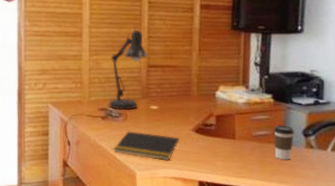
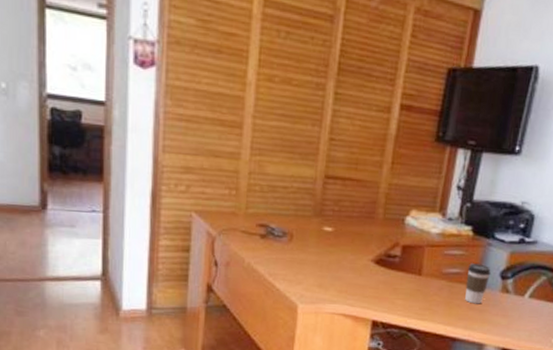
desk lamp: present [108,30,148,111] -> none [270,128,327,230]
notepad: present [113,131,179,161] -> none [272,255,355,295]

